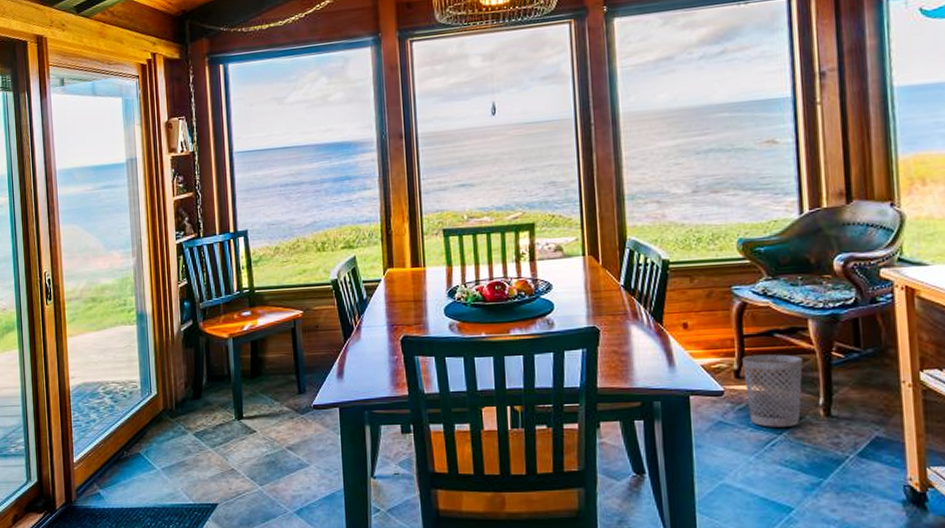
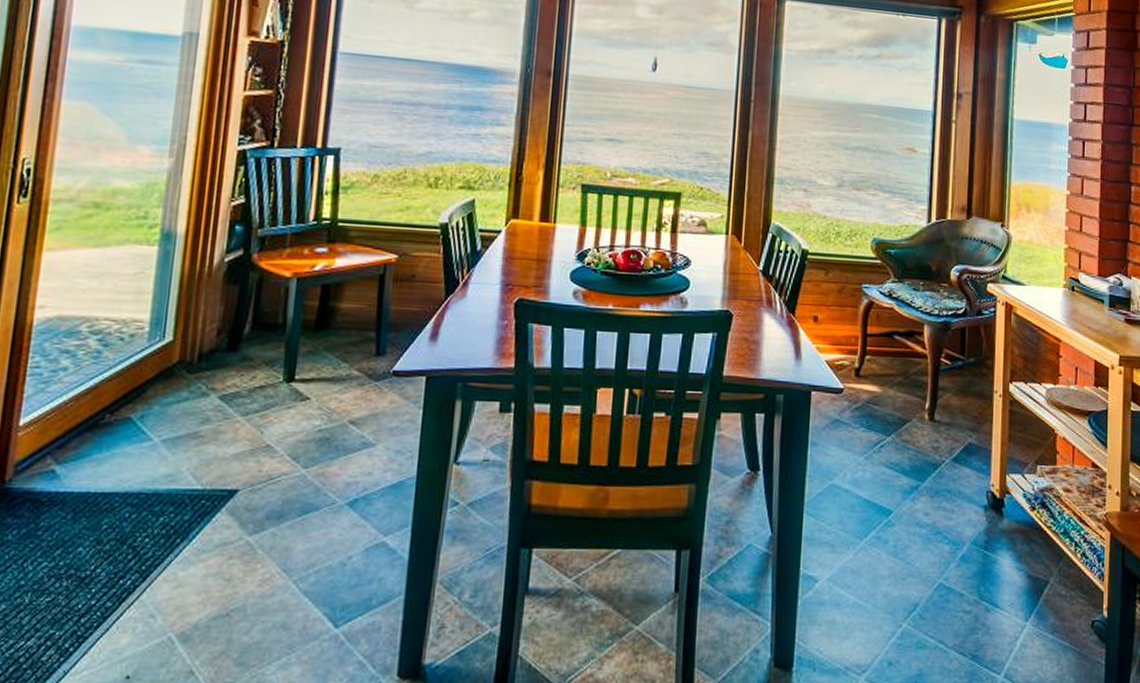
wastebasket: present [742,354,803,427] -> none [863,355,916,429]

